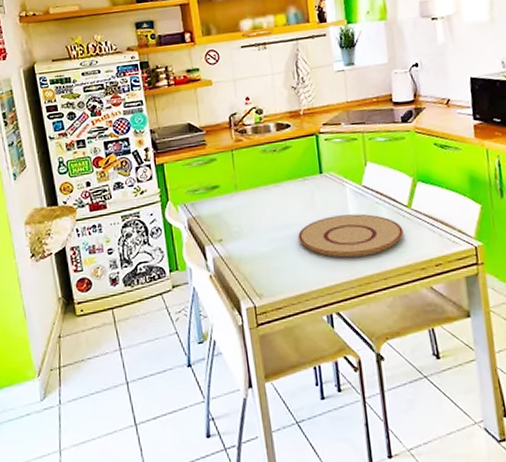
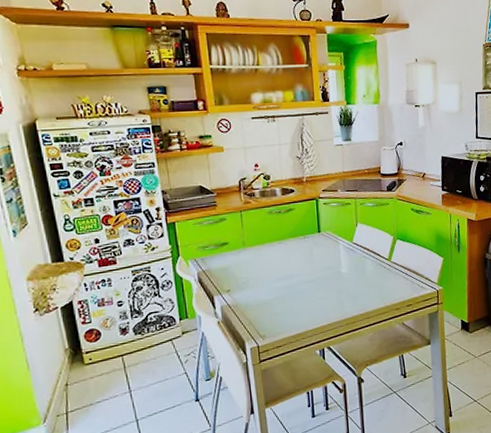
plate: present [298,213,404,258] -> none [298,266,384,302]

